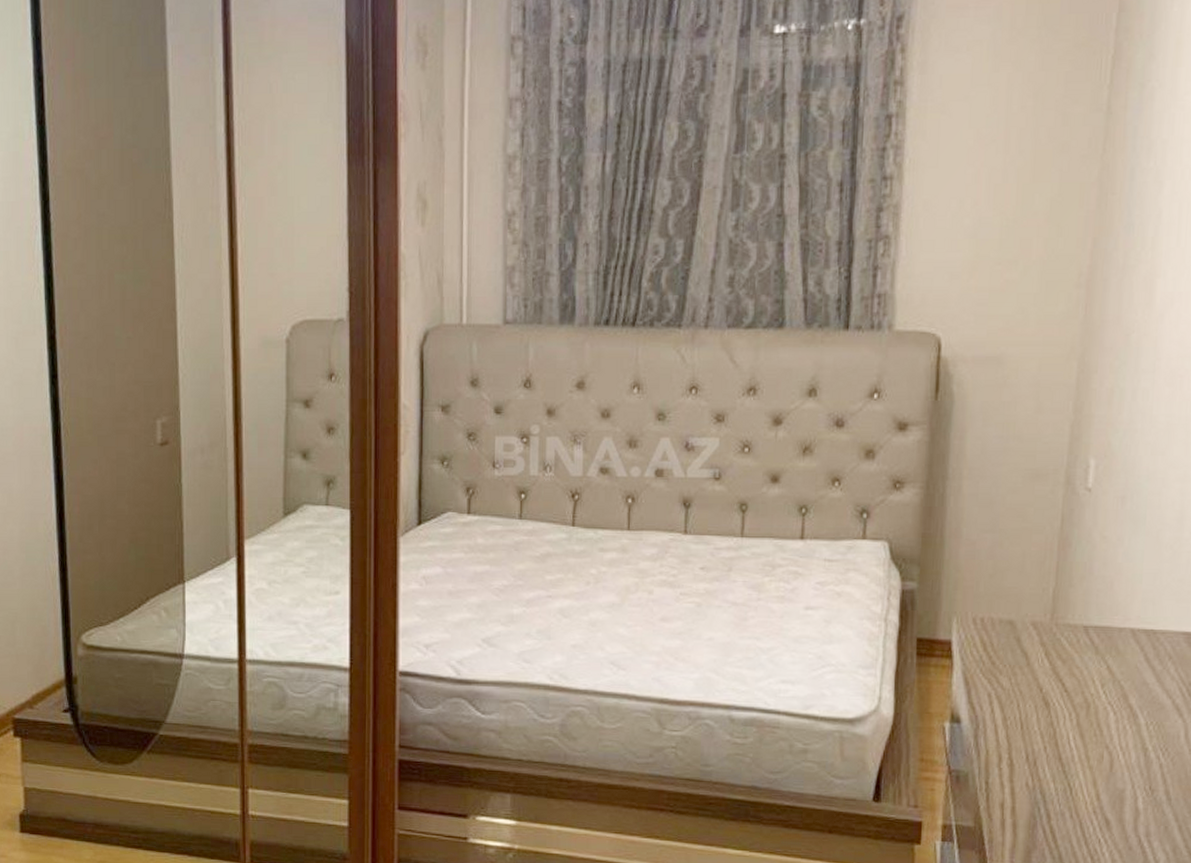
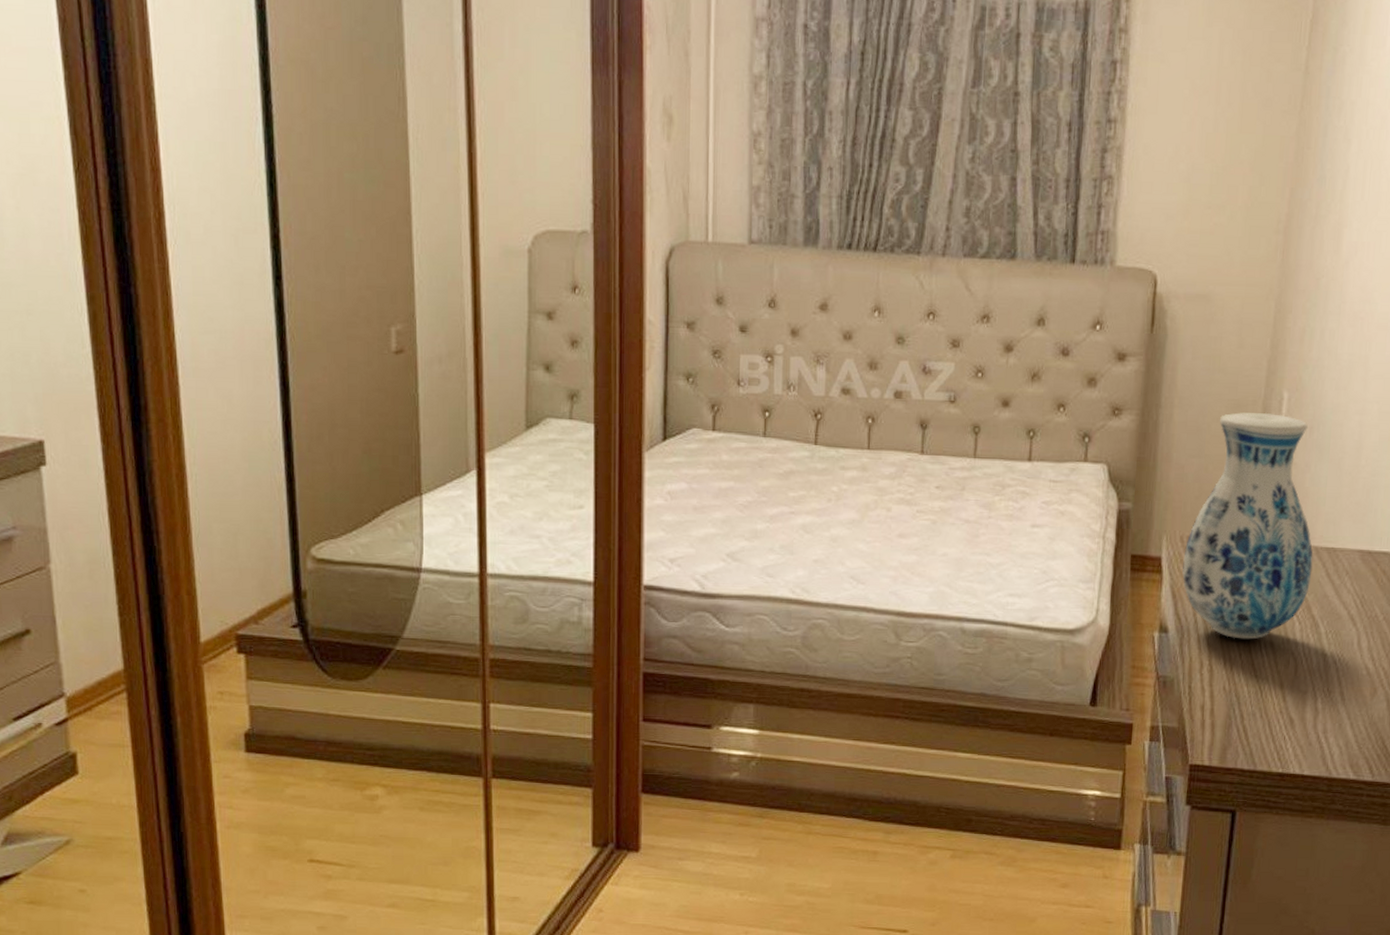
vase: none [976,482,1129,731] -> present [1182,412,1313,640]

